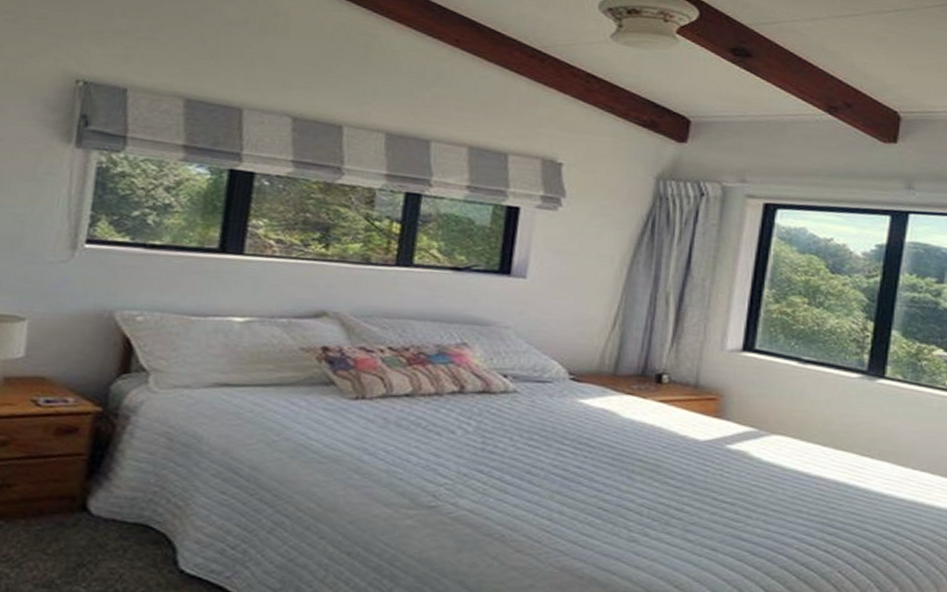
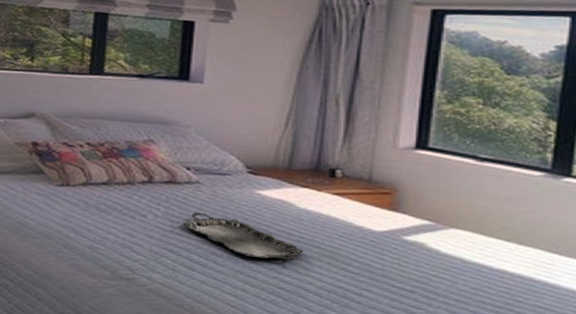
serving tray: none [495,425,626,477] -> present [182,212,304,261]

